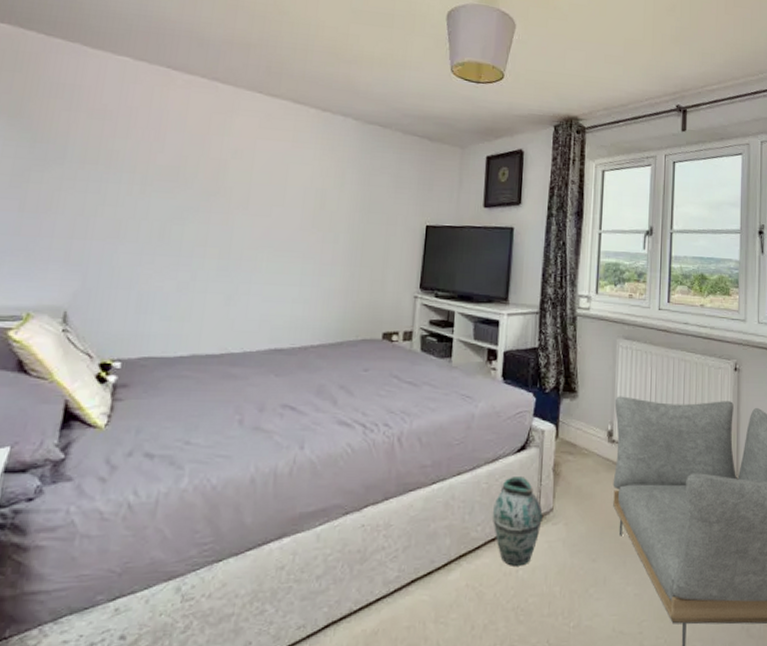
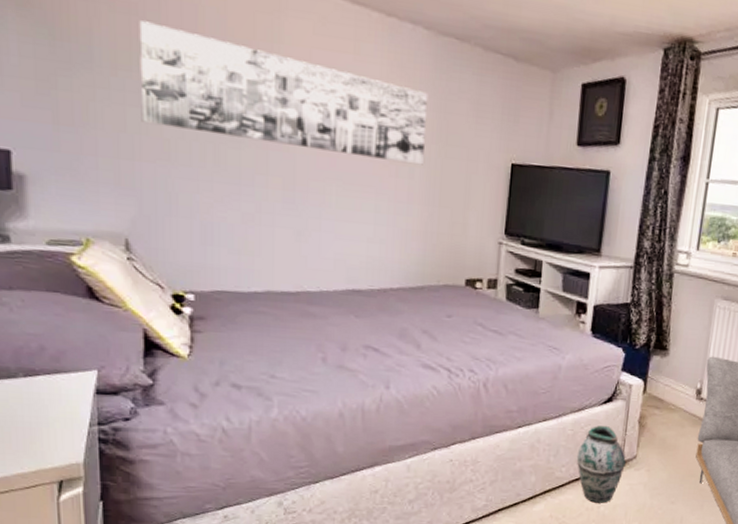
wall art: none [98,124,355,231] -> present [139,20,429,165]

